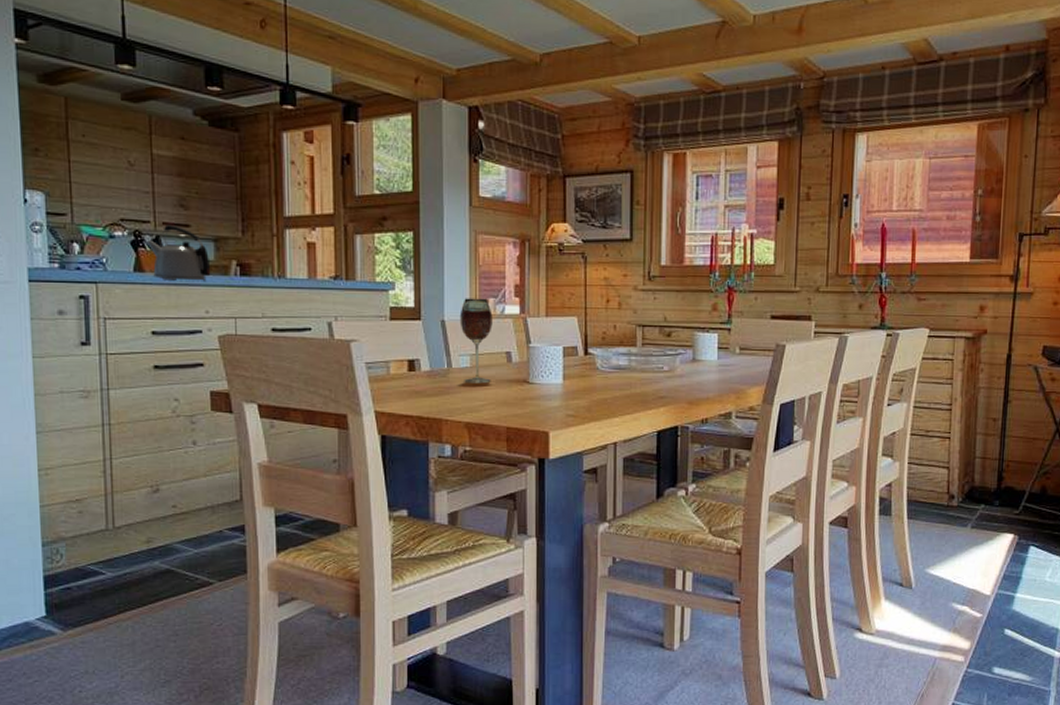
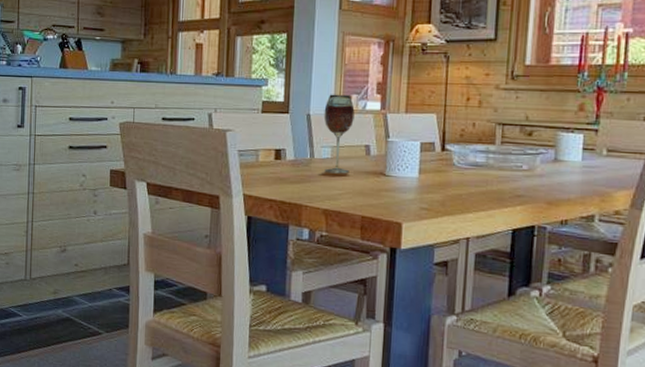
kettle: present [146,225,211,283] -> none [70,30,118,78]

